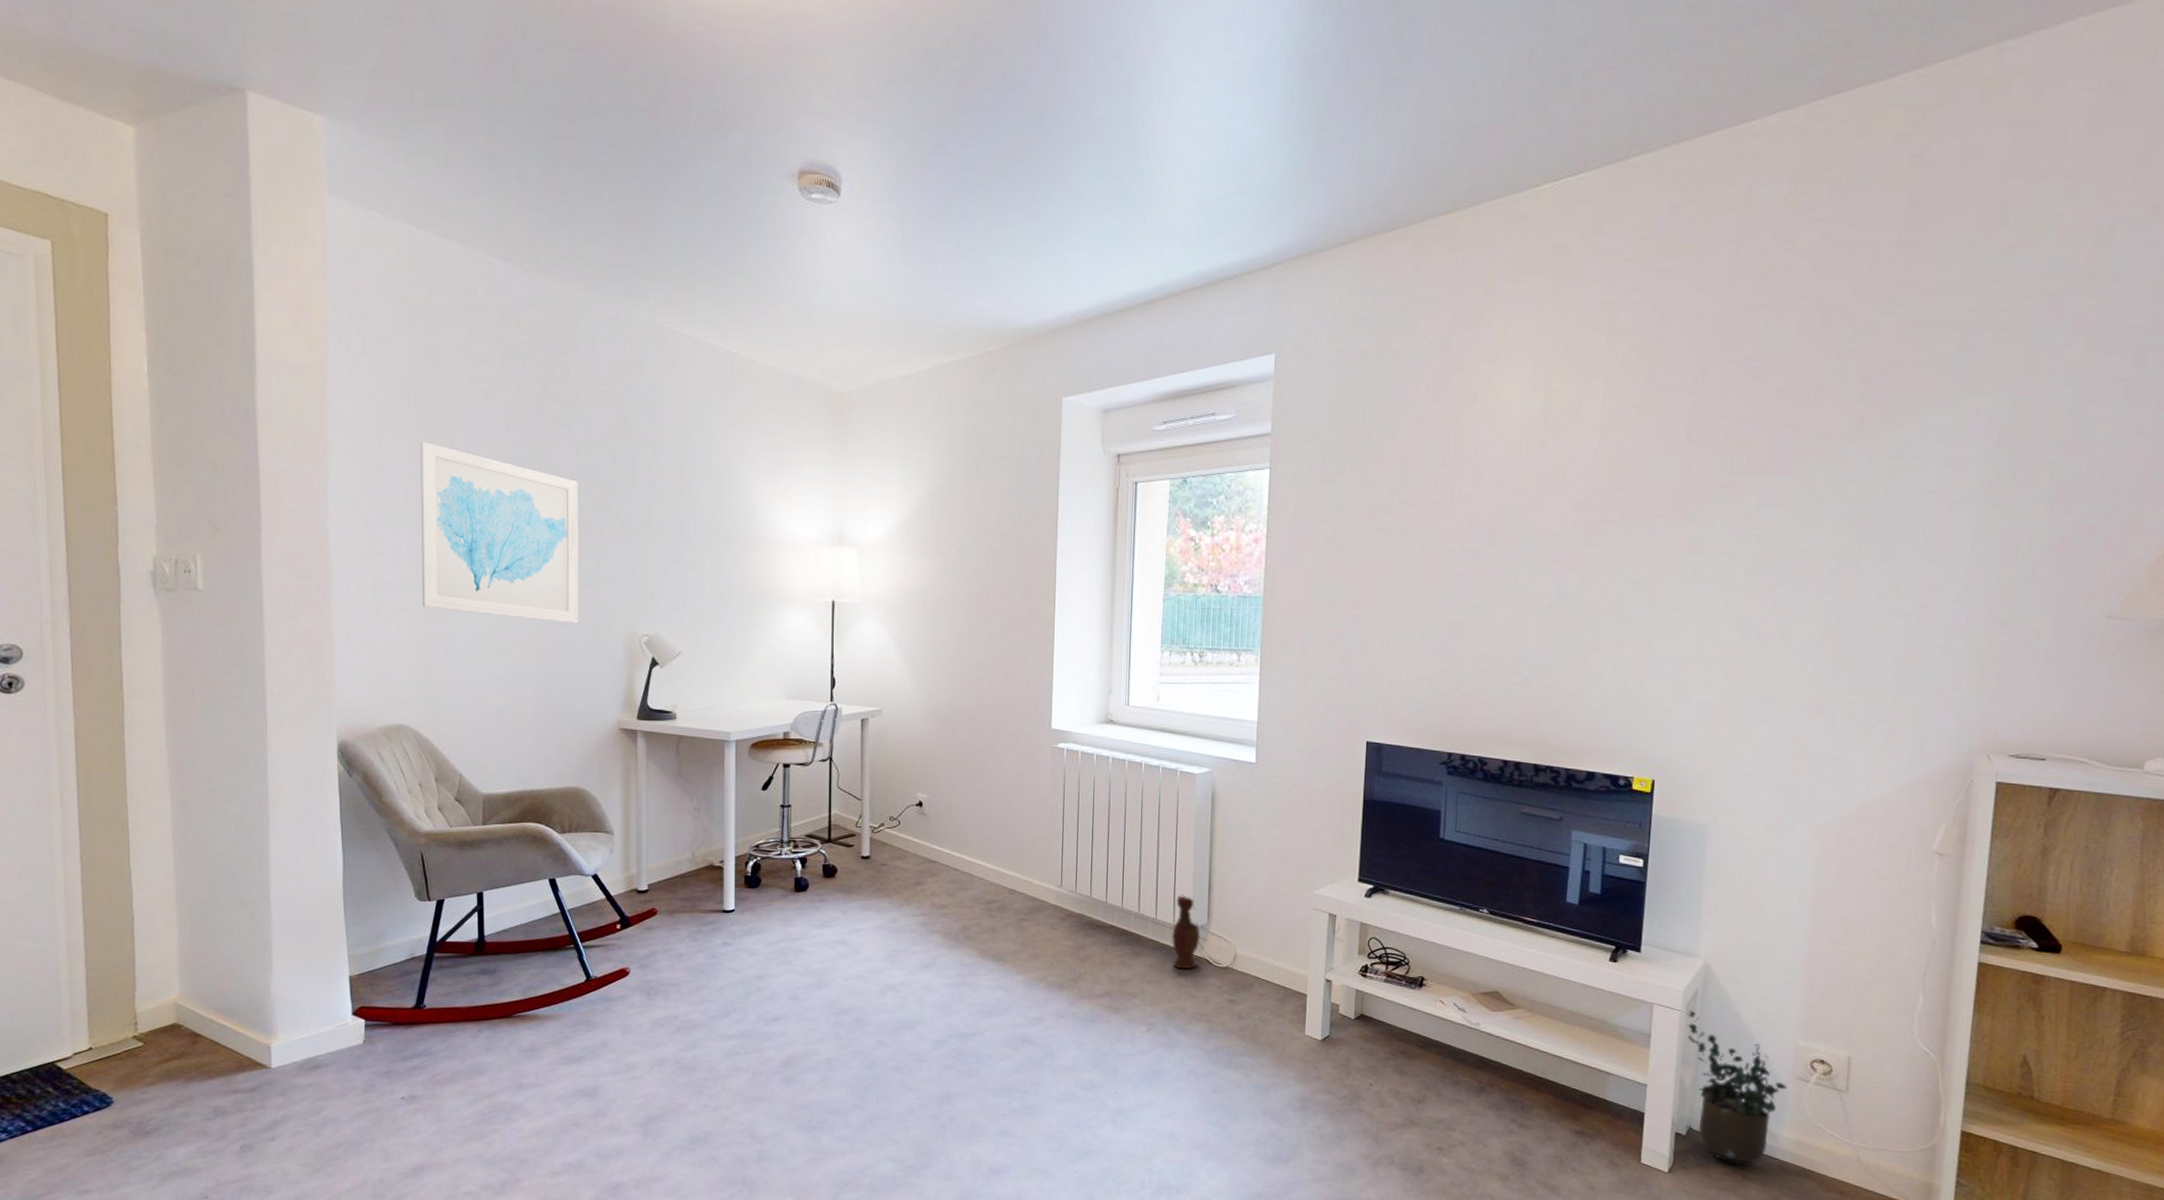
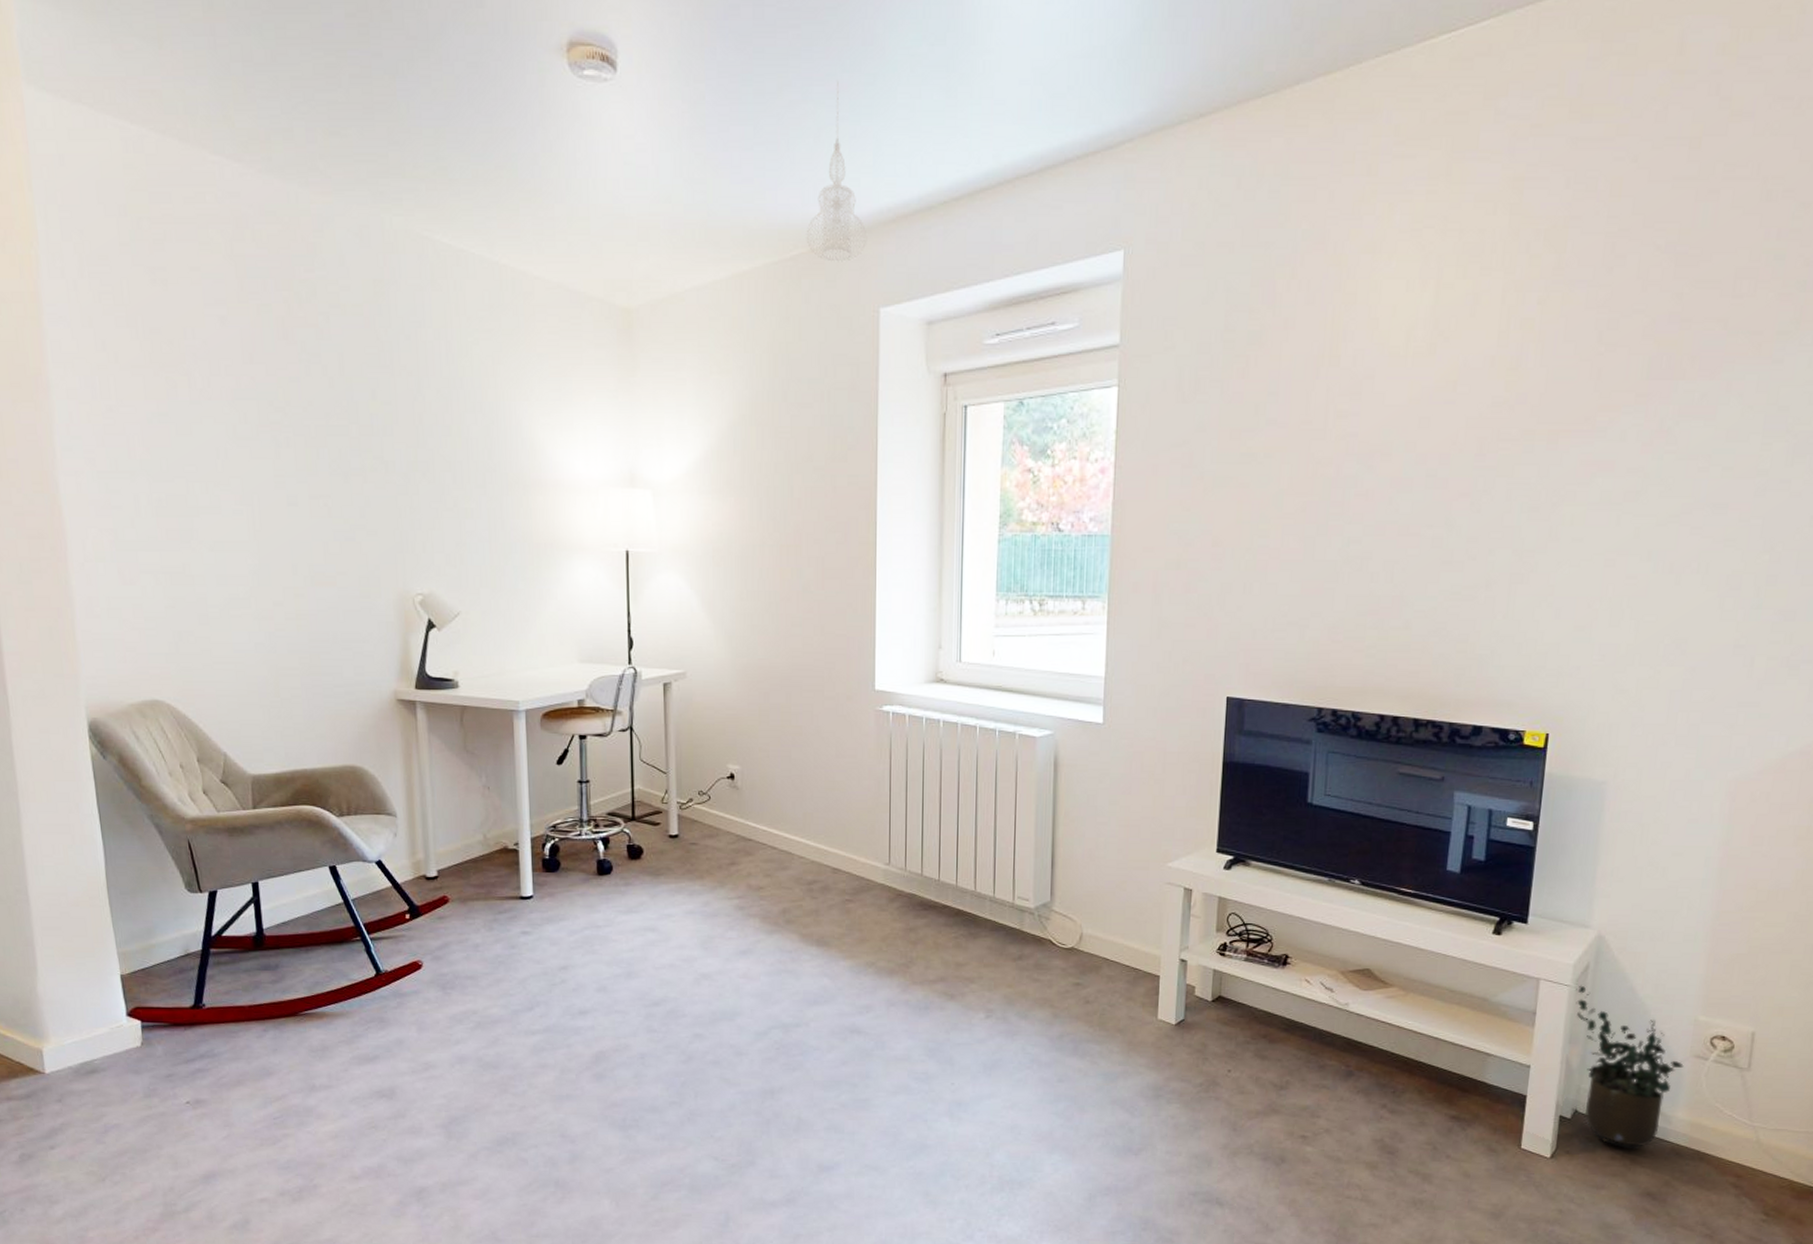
wall art: present [420,442,579,624] -> none [153,378,345,583]
pendant lamp: none [999,207,1053,358] -> present [806,80,868,262]
vase: present [1171,894,1200,970] -> none [1010,870,1043,951]

